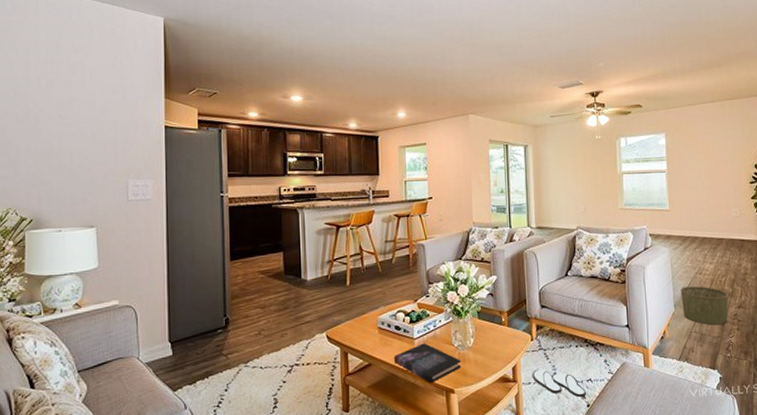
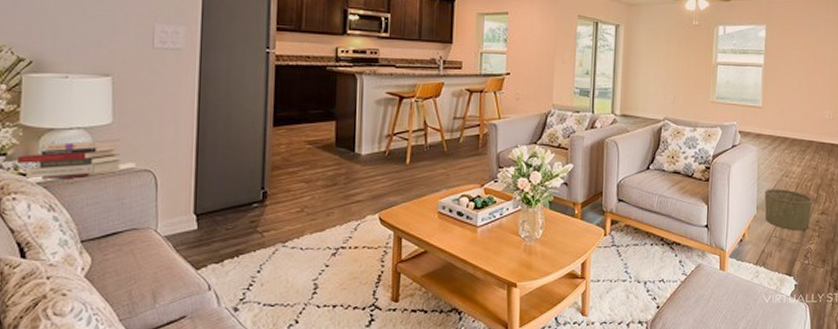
books: none [25,280,107,320] -> present [18,138,122,179]
book: present [394,343,462,384] -> none [453,232,528,276]
slippers: present [532,369,587,397] -> none [602,266,658,298]

